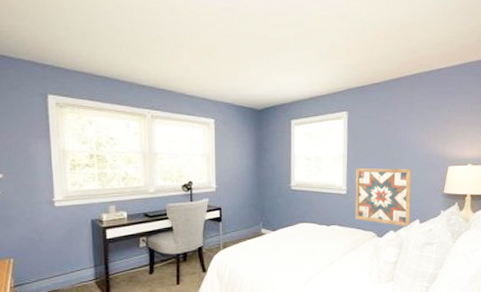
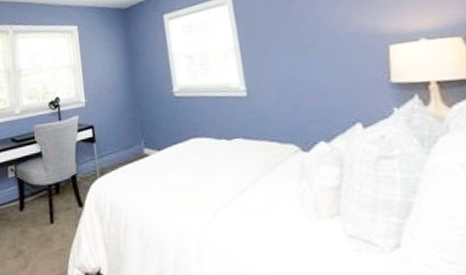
wall art: present [355,168,412,227] -> none [254,54,350,135]

